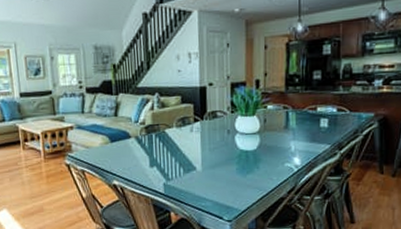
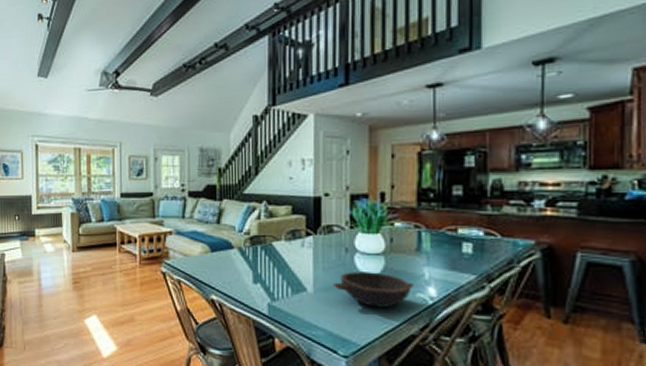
bowl: none [217,149,283,178] -> present [332,272,414,308]

